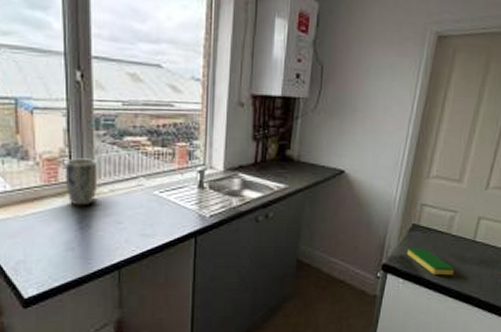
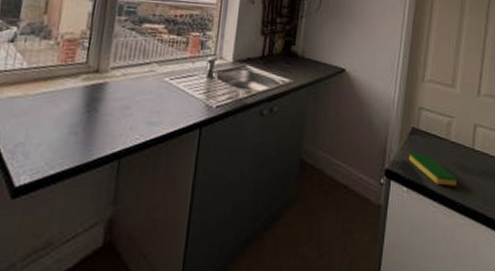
plant pot: present [64,158,98,206] -> none [80,41,115,89]

